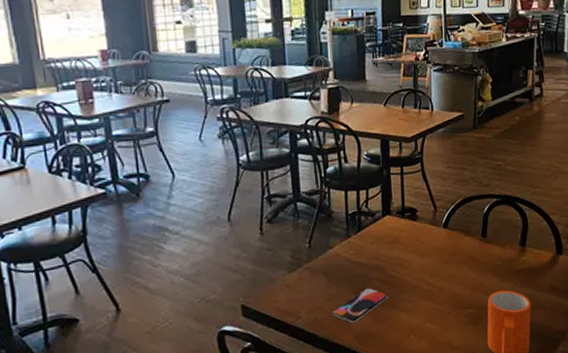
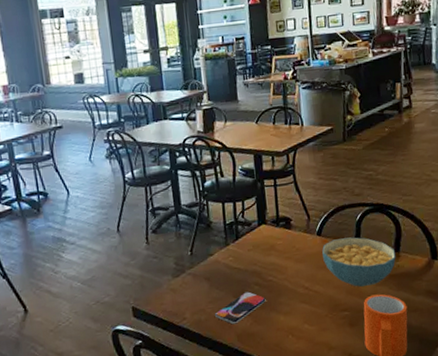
cereal bowl: none [448,230,522,283] -> present [322,237,396,287]

